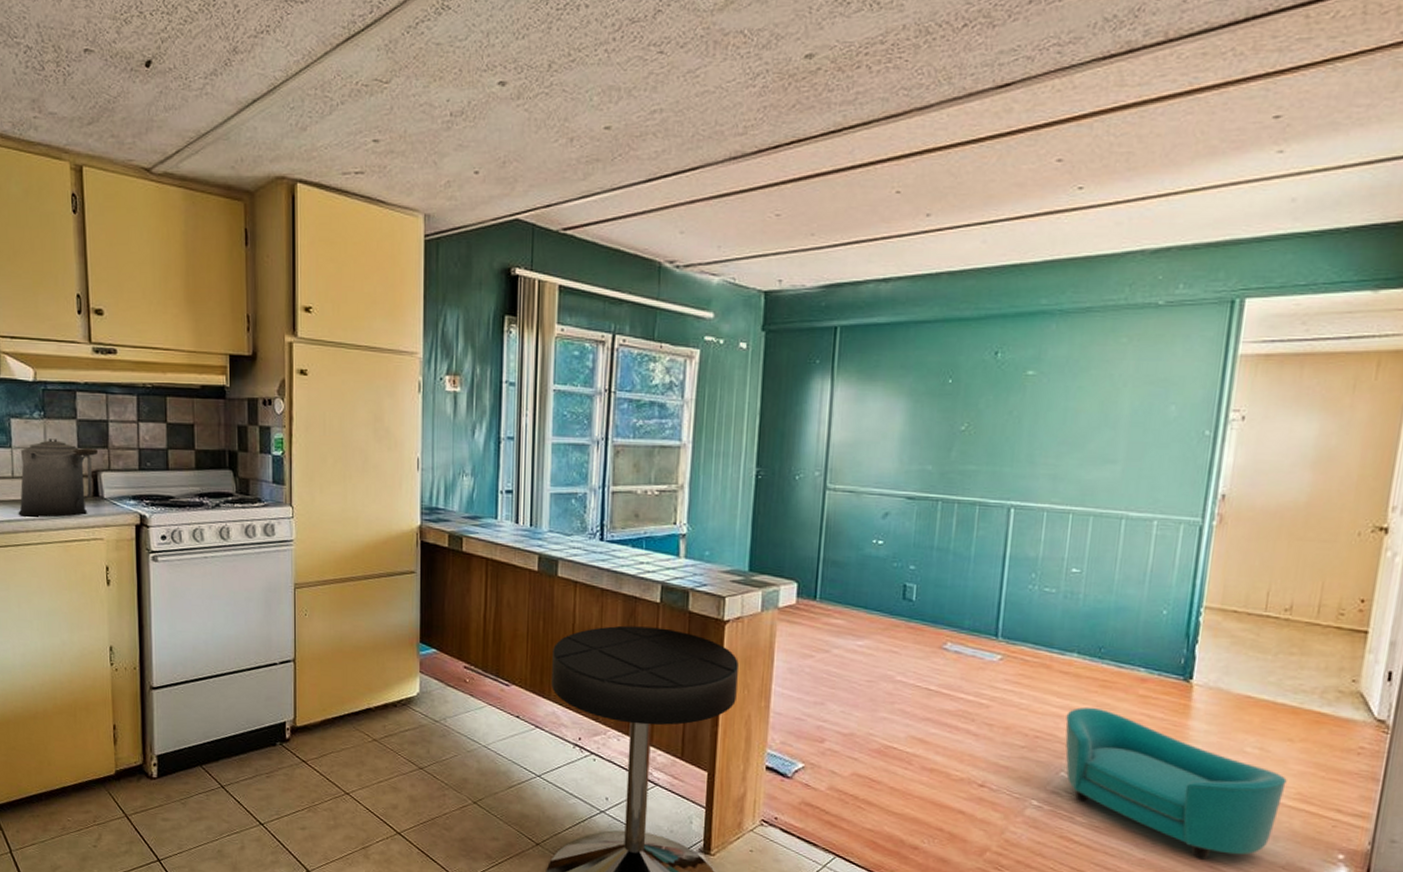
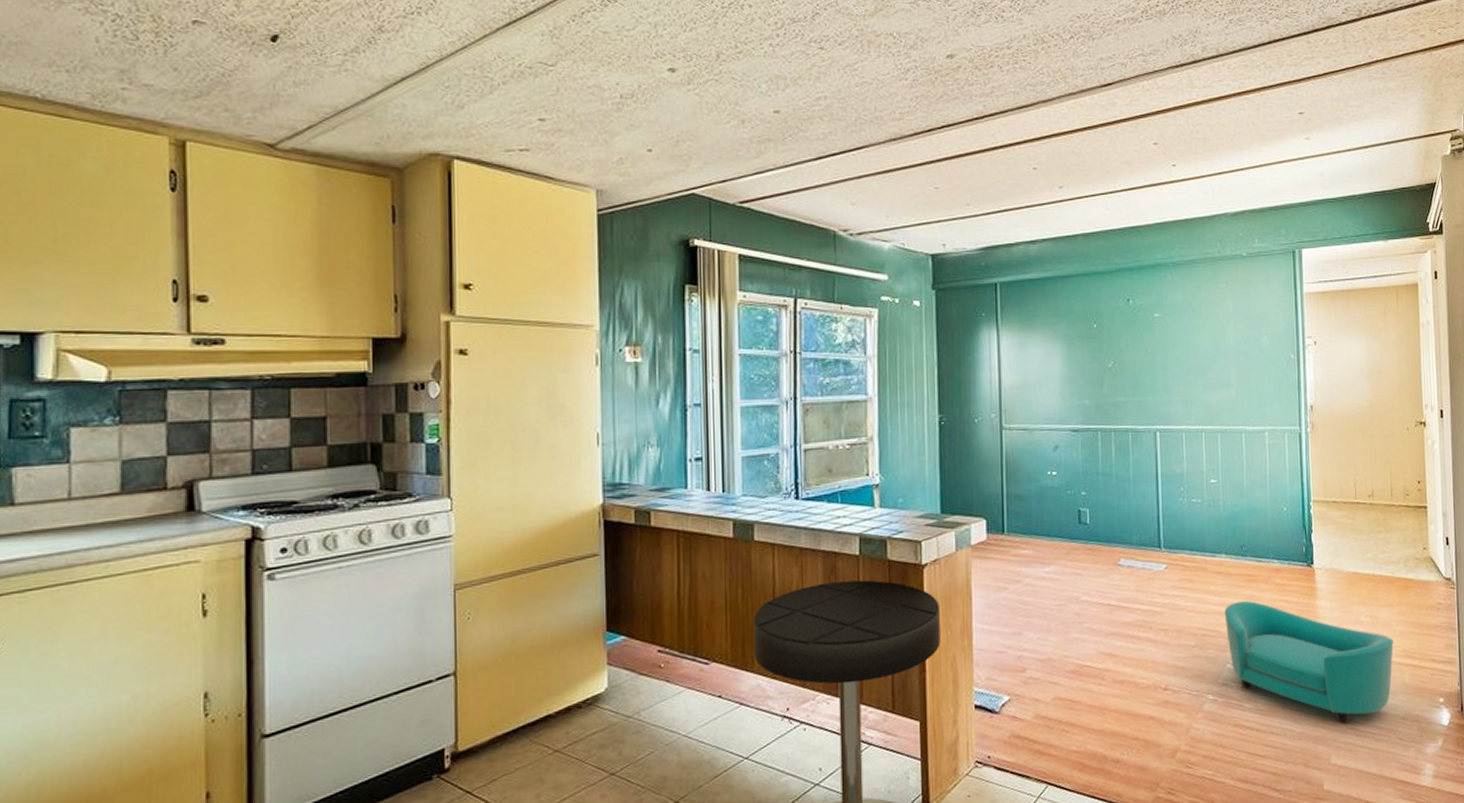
cooking pot: present [18,439,99,518] -> none [75,447,196,545]

